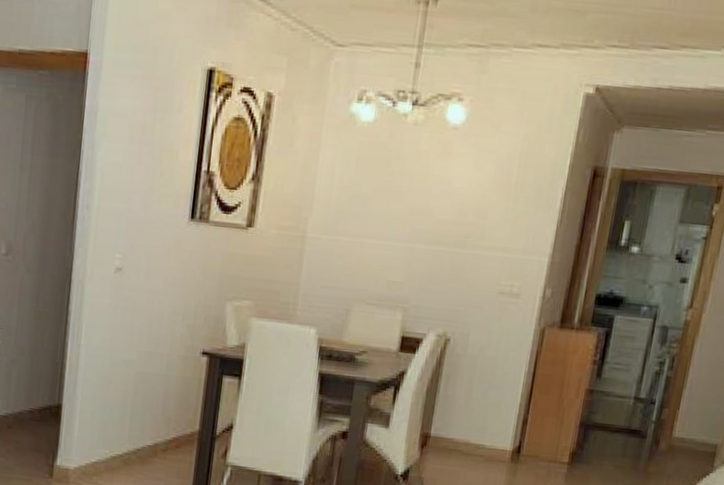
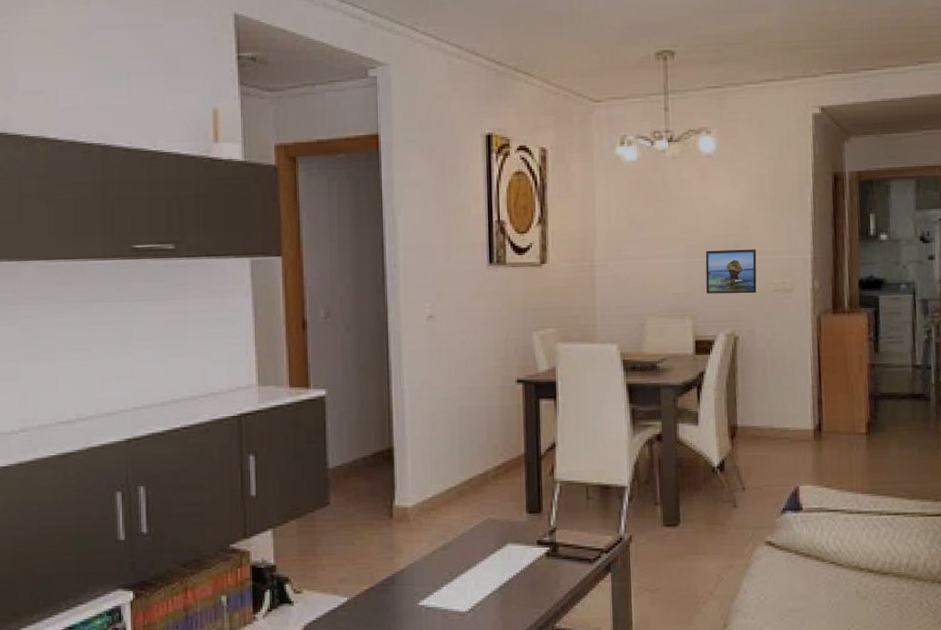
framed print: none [423,237,489,293] -> present [705,249,757,294]

